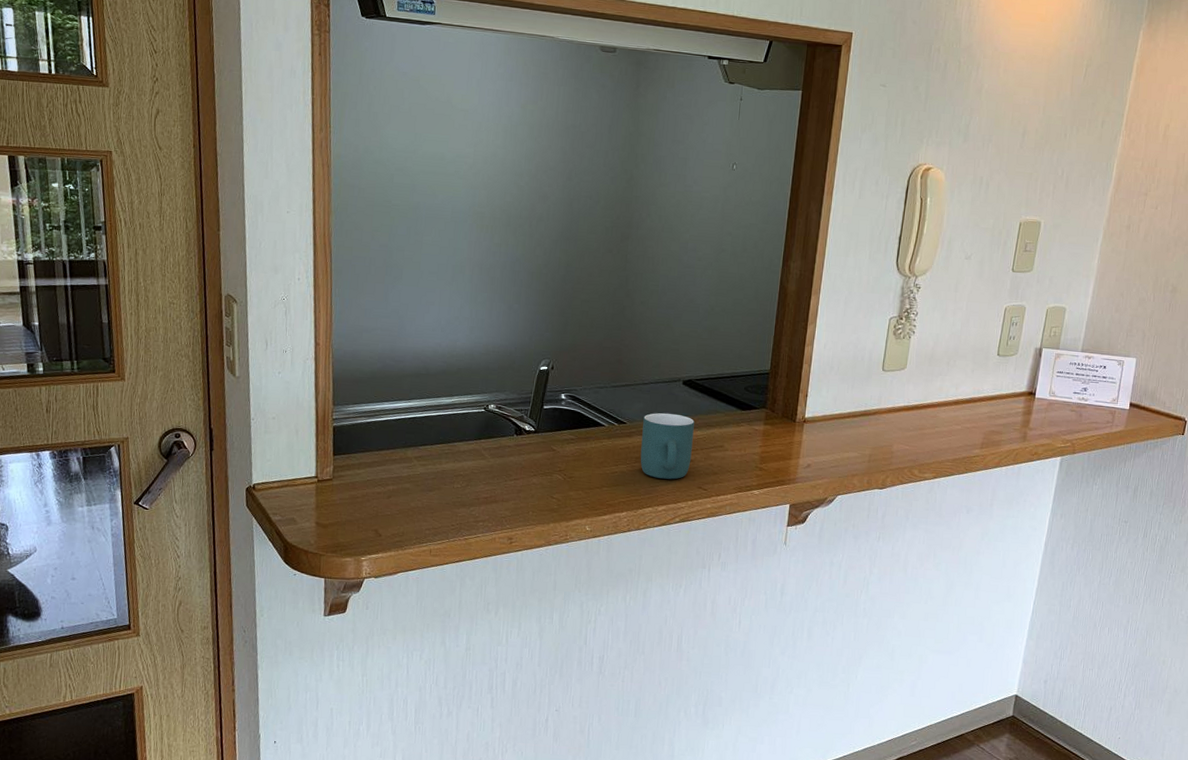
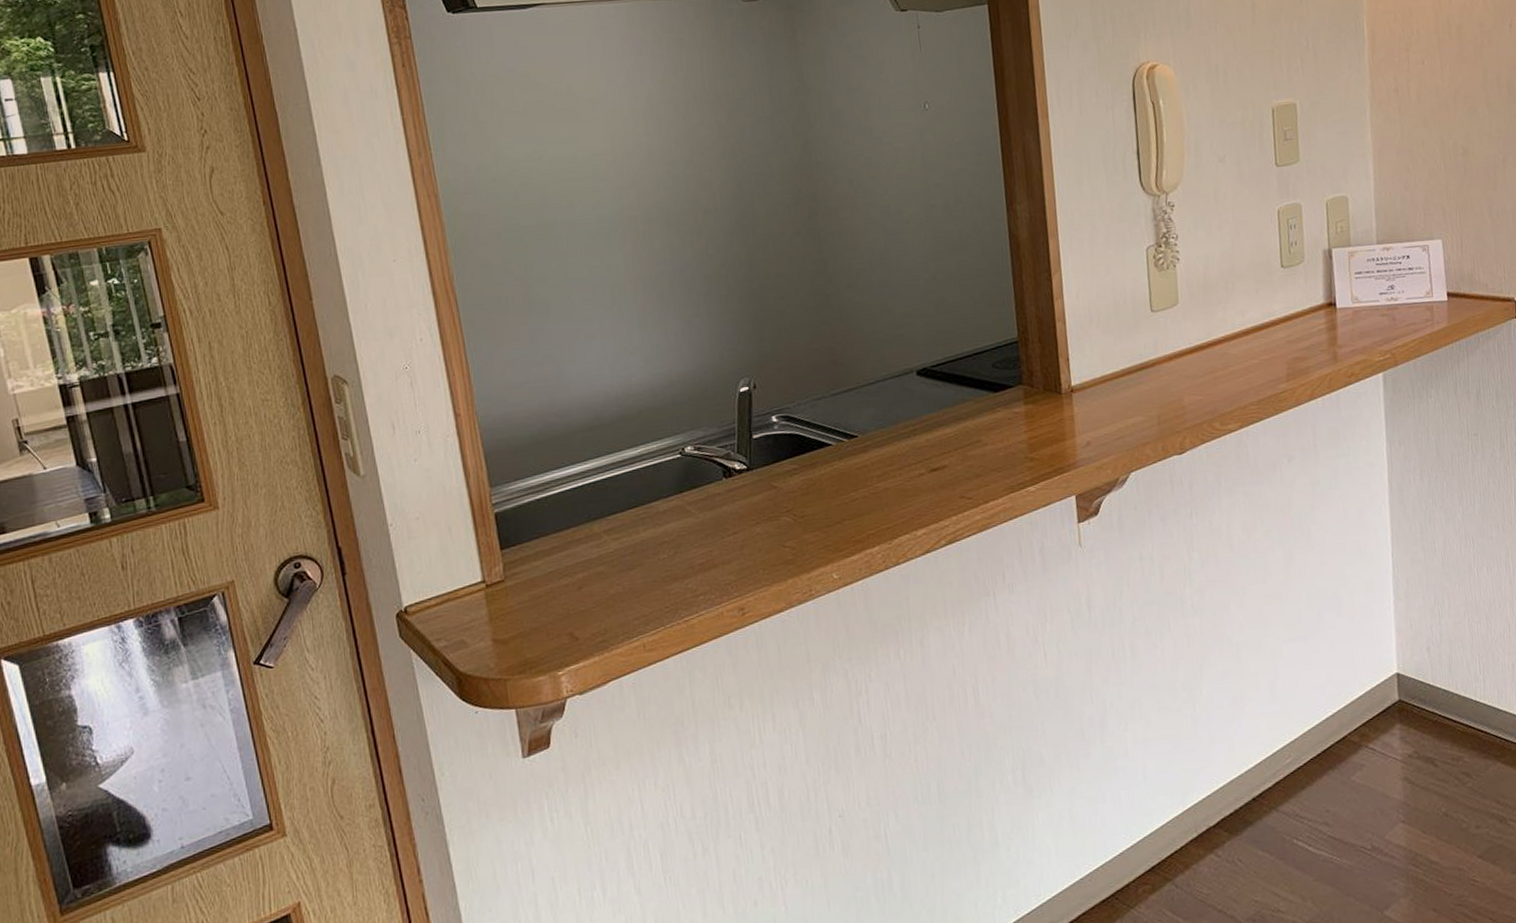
mug: present [640,413,695,480] -> none [877,413,946,497]

